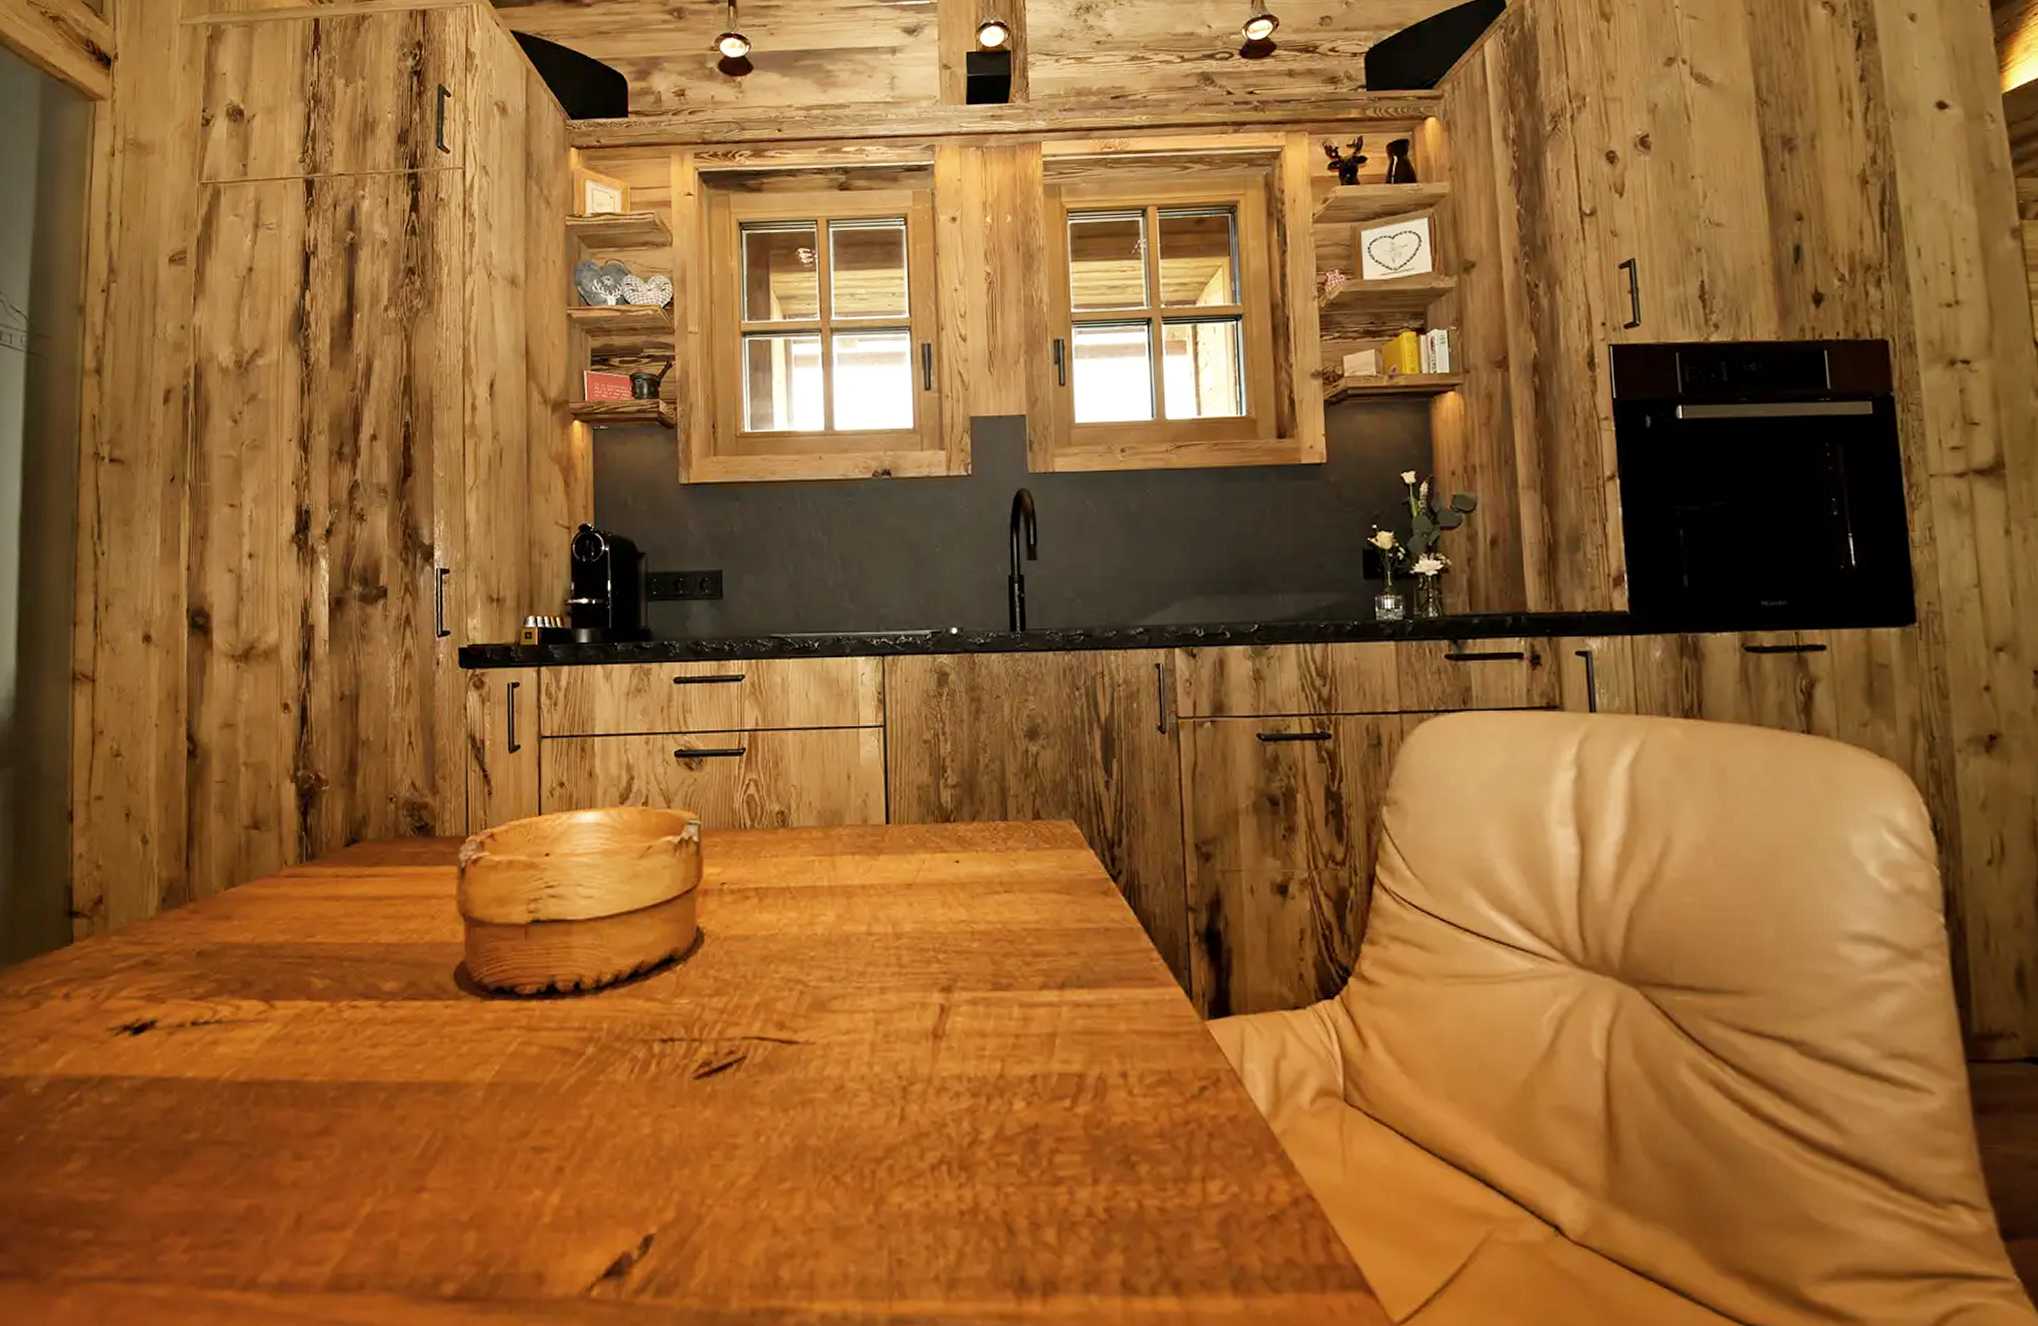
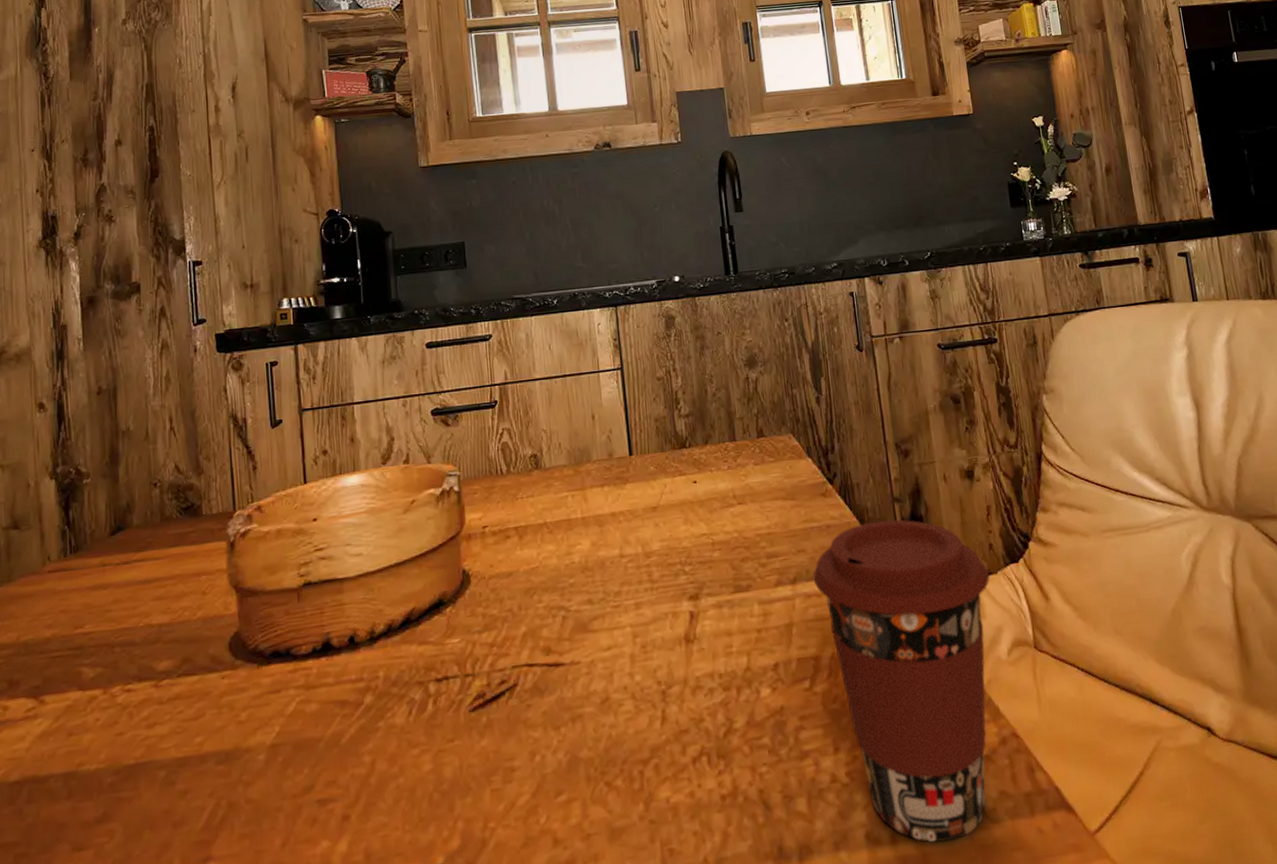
coffee cup: none [1084,930,1296,1303] -> present [813,519,990,842]

